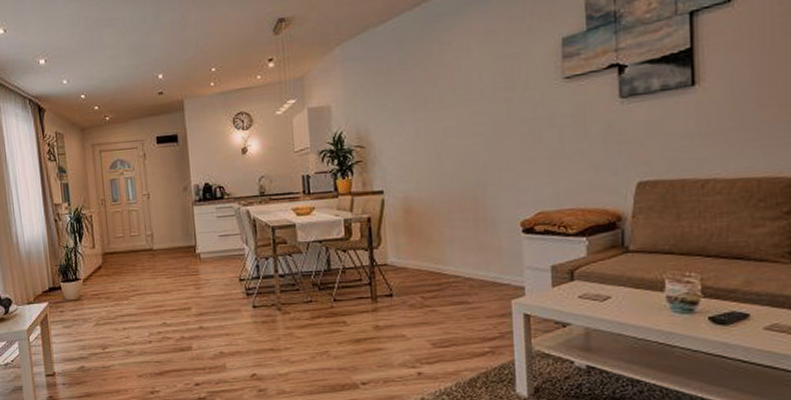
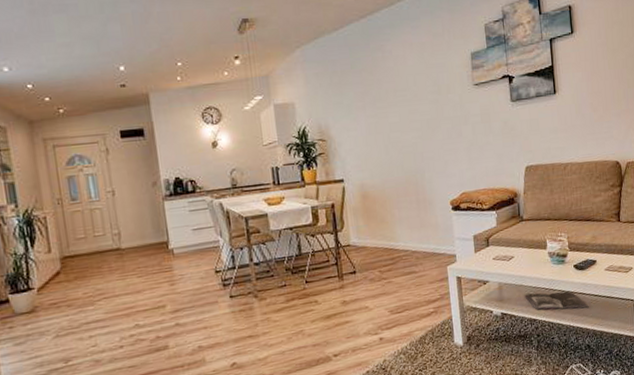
magazine: none [624,346,732,376] -> present [525,291,589,310]

